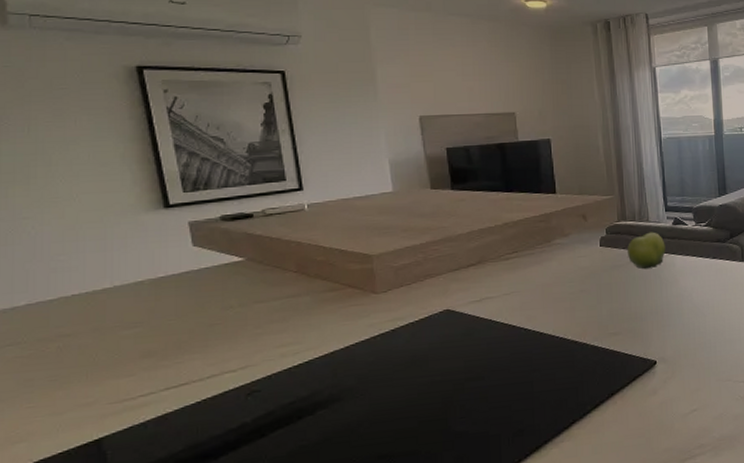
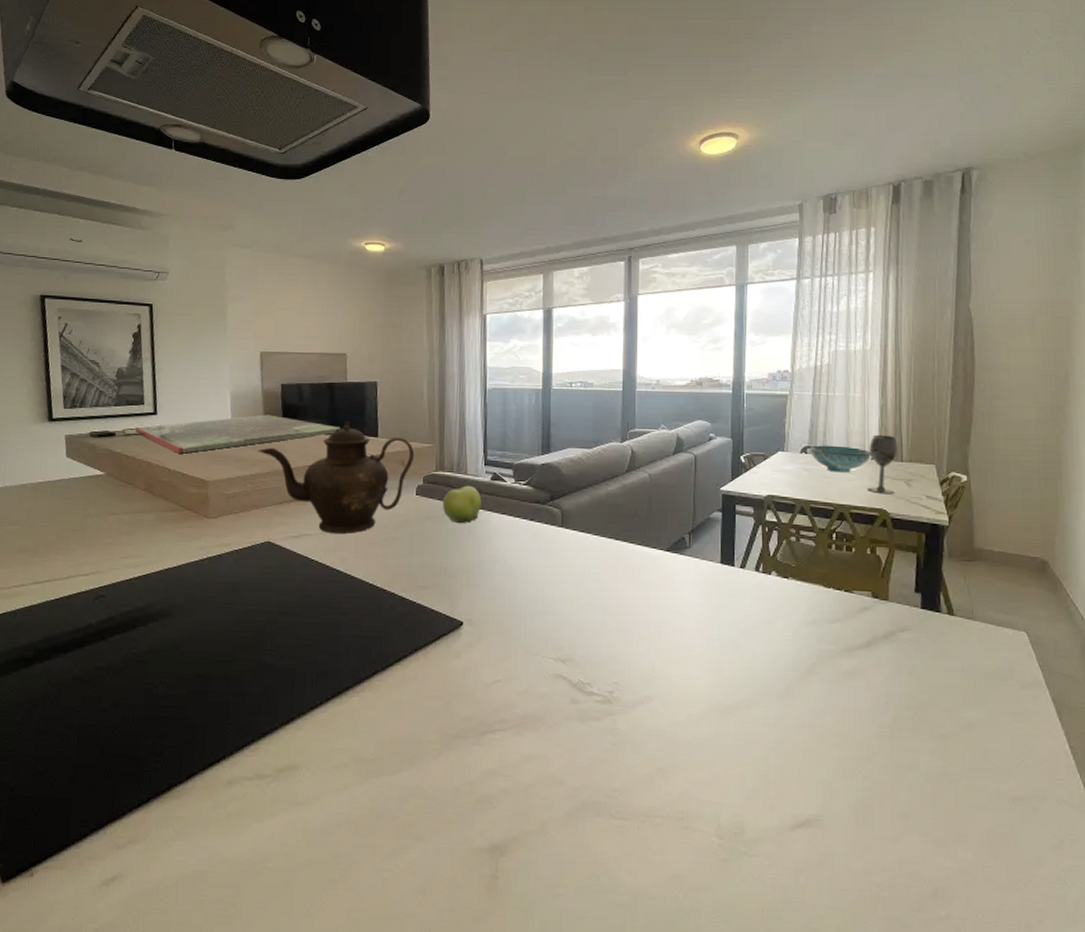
magazine: none [277,180,516,230] -> present [135,414,341,454]
teapot: none [427,180,595,293] -> present [258,421,415,534]

